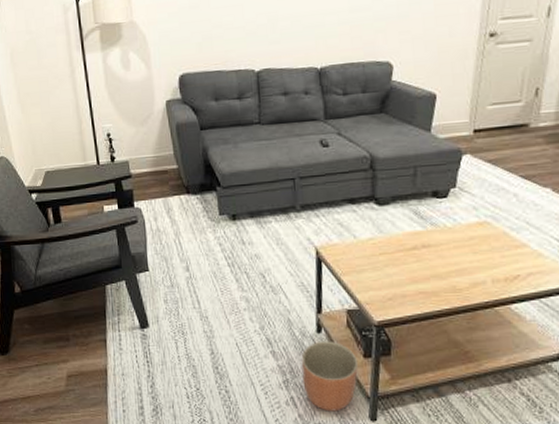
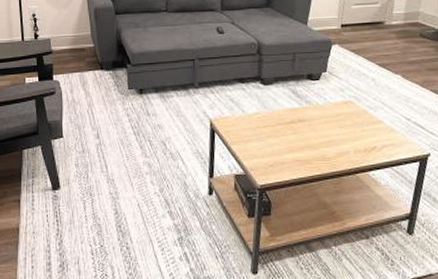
planter: present [301,341,359,412] -> none [194,202,244,266]

